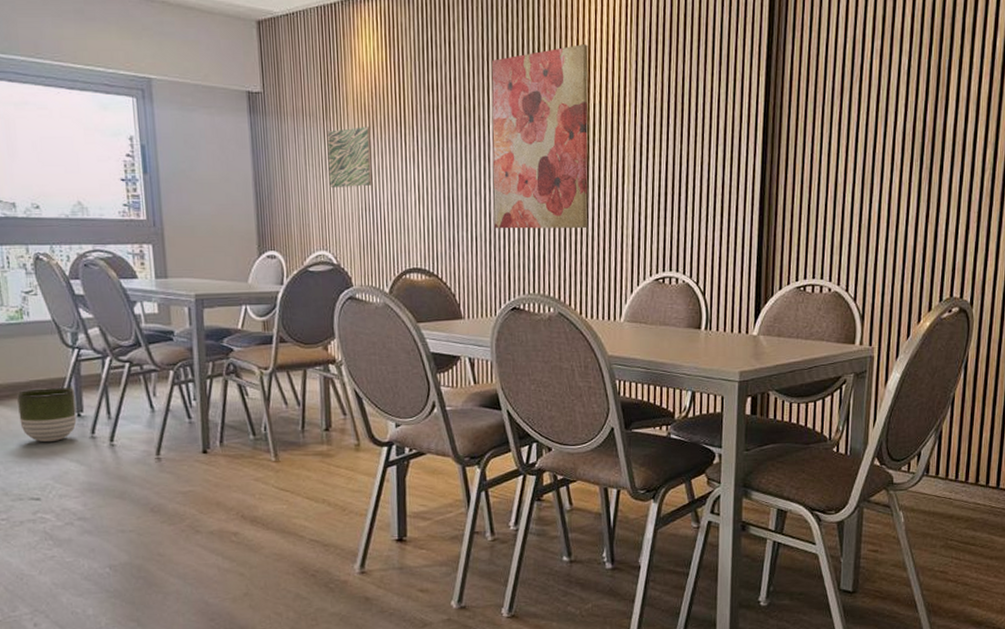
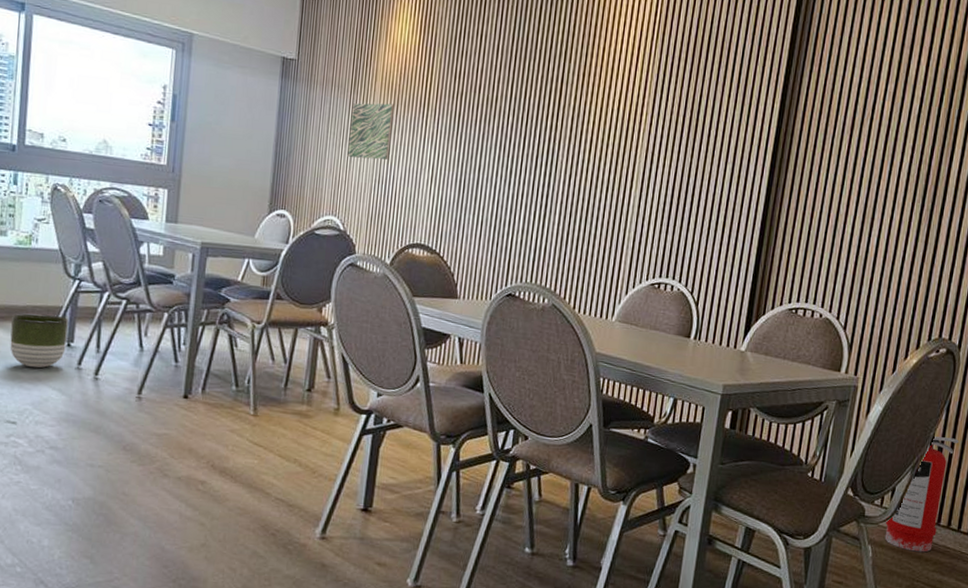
wall art: present [491,44,589,229] -> none [501,52,614,227]
fire extinguisher: none [914,396,980,512] -> present [884,436,960,553]

